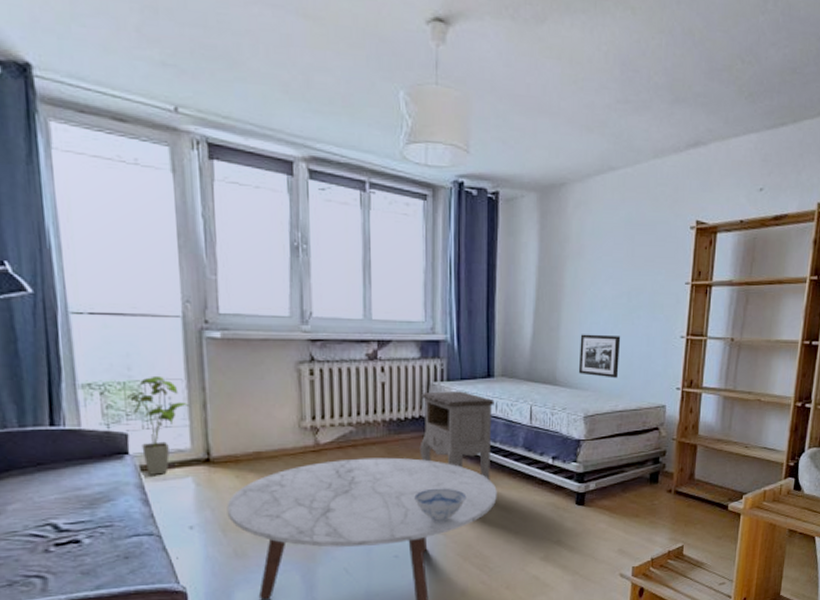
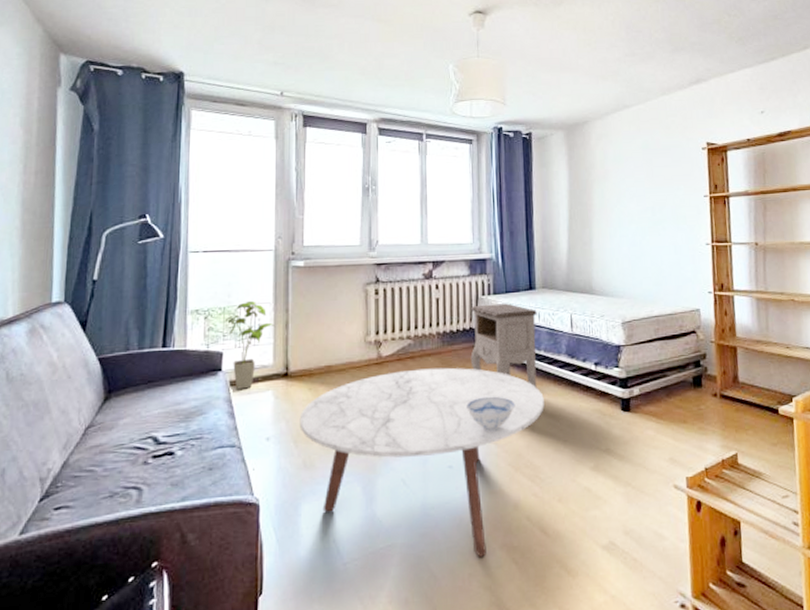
picture frame: present [578,334,621,378] -> none [611,246,651,286]

